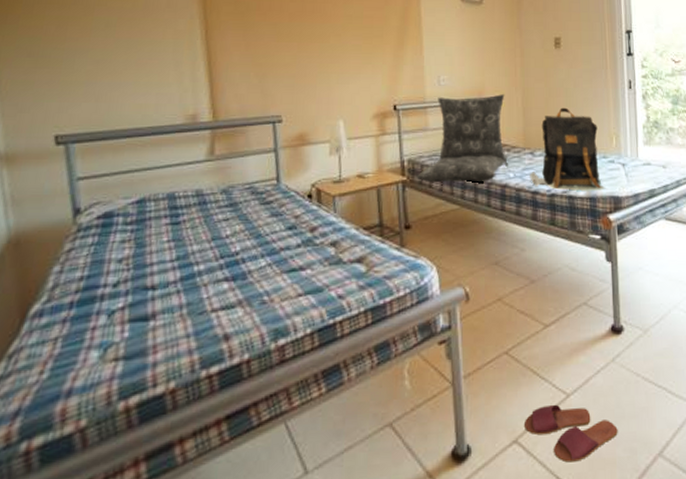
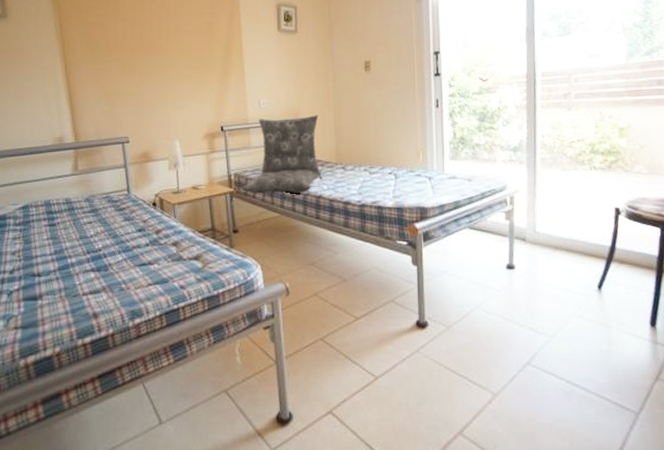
slippers: present [525,404,618,463] -> none [338,384,422,433]
backpack: present [530,107,607,192] -> none [342,126,414,203]

